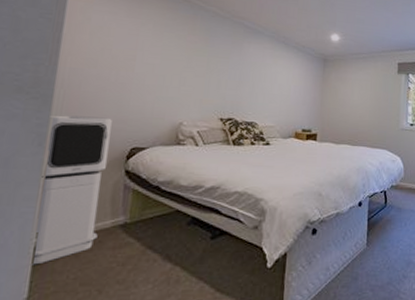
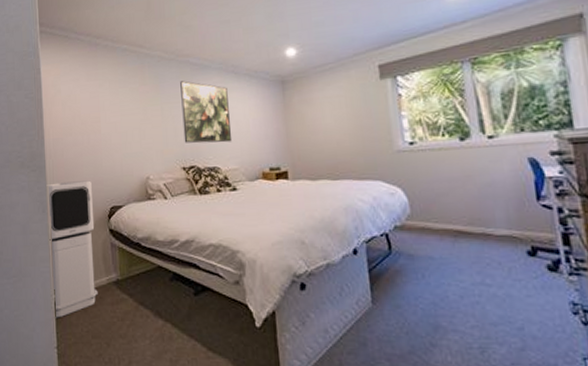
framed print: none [226,39,276,102] -> present [180,81,233,144]

